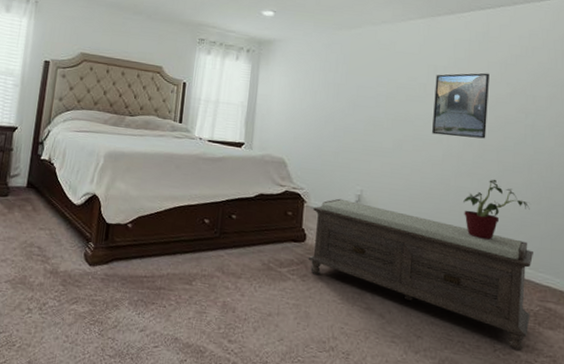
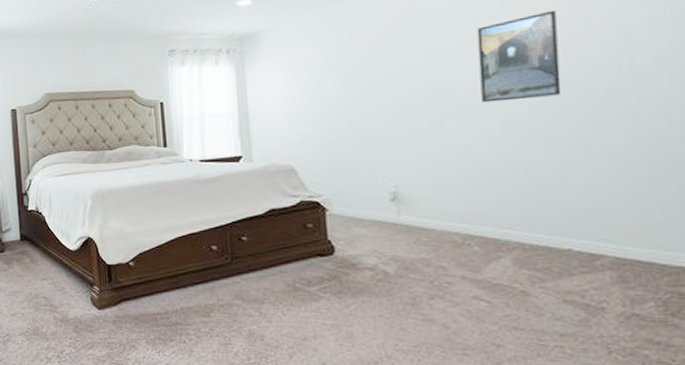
bench: present [308,198,533,351] -> none [338,199,658,350]
potted plant: present [463,179,530,241] -> none [539,143,640,222]

